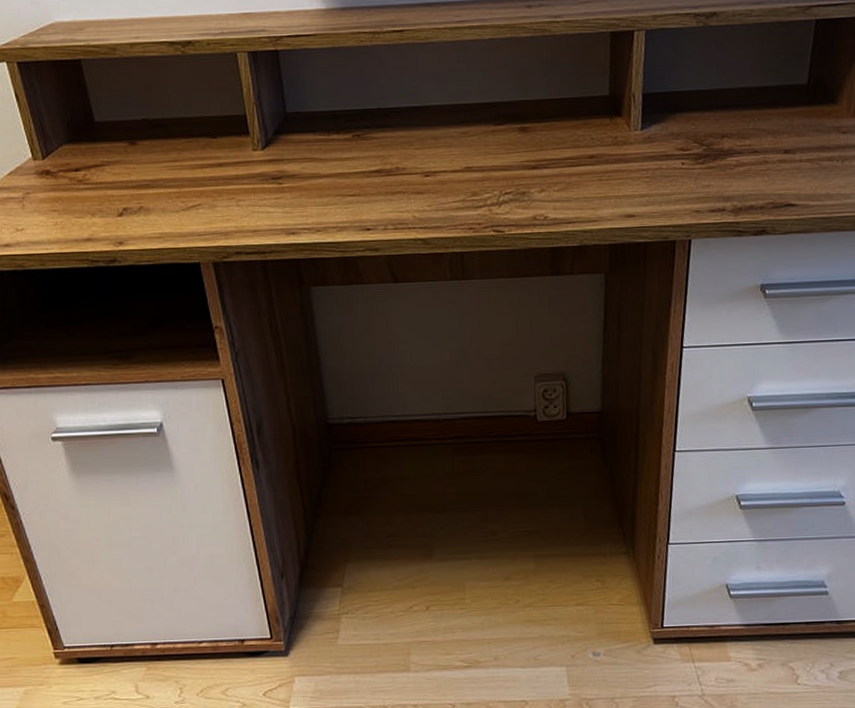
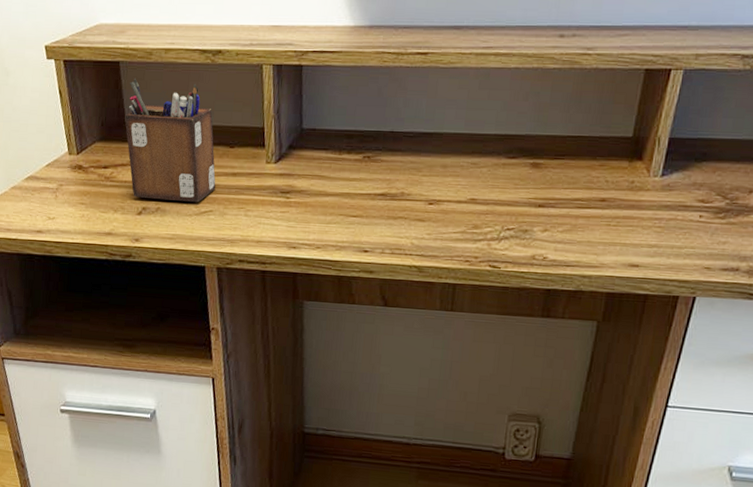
desk organizer: none [93,75,202,199] -> present [125,78,216,203]

